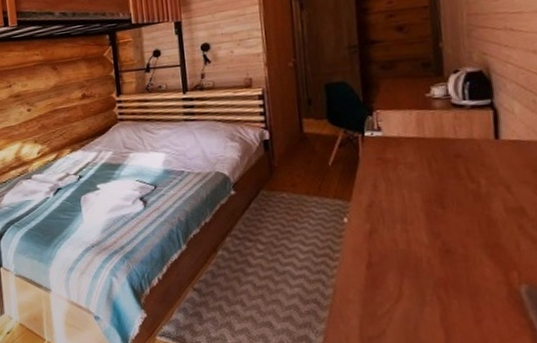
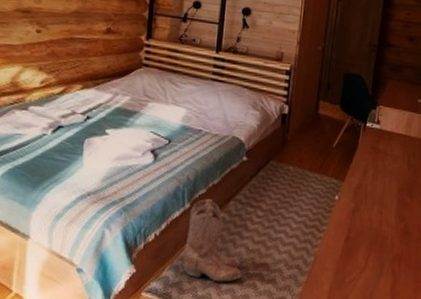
boots: none [188,237,254,322] -> present [183,198,242,282]

